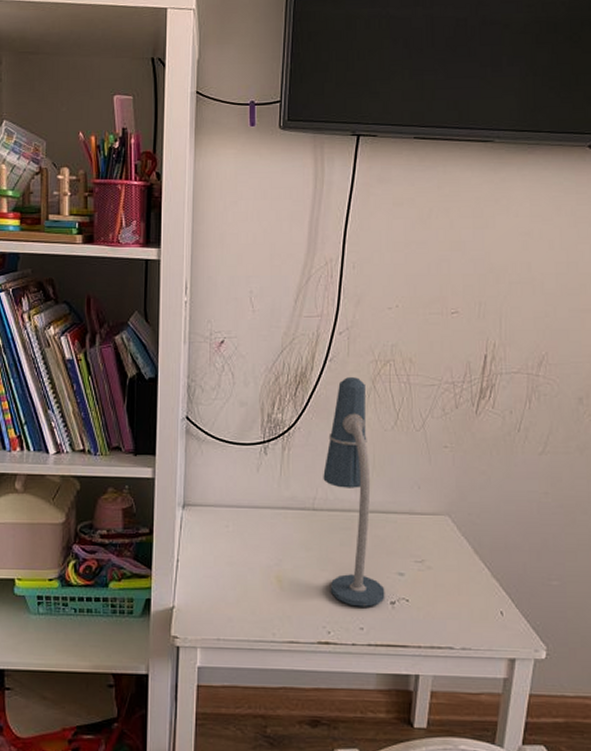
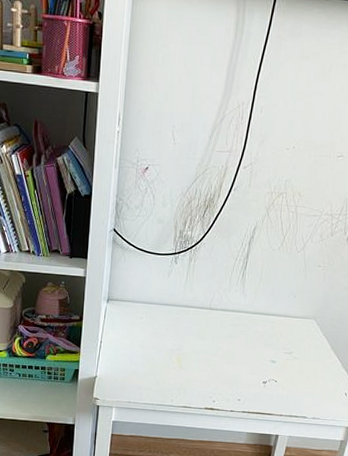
desk lamp: present [323,377,385,607] -> none [218,205,261,385]

